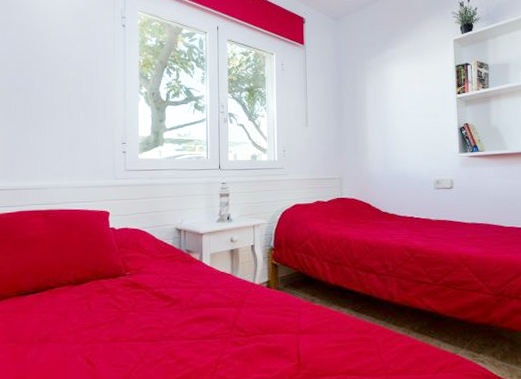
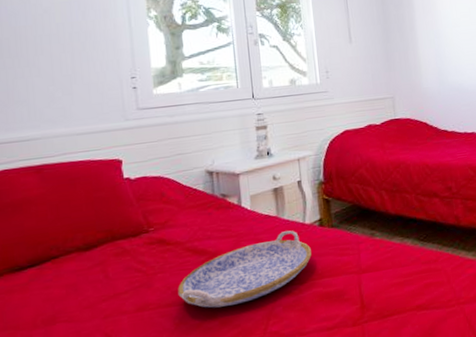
serving tray: none [145,288,258,348] -> present [178,230,312,308]

